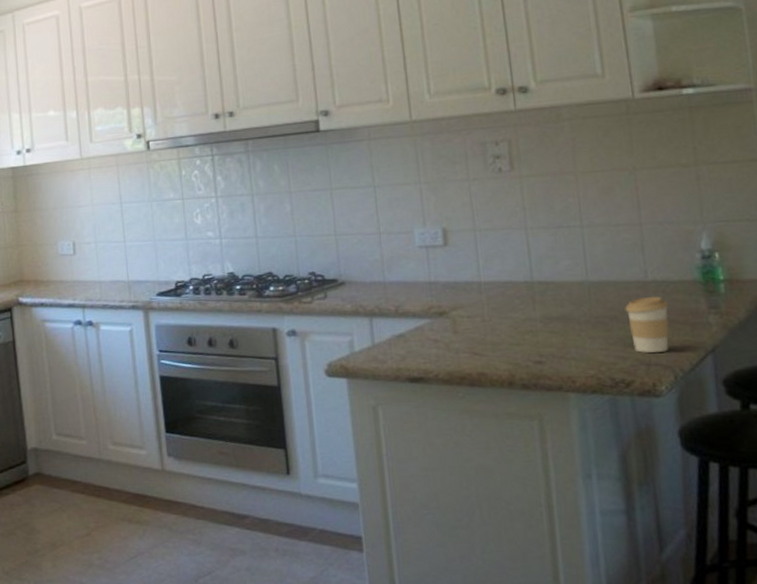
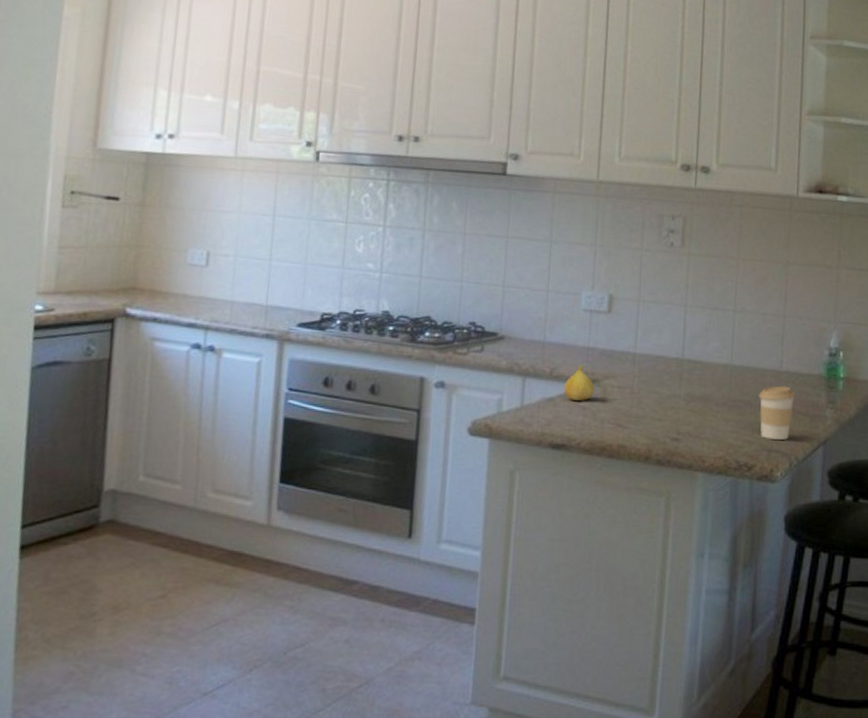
fruit: none [412,300,444,334] -> present [564,365,595,401]

